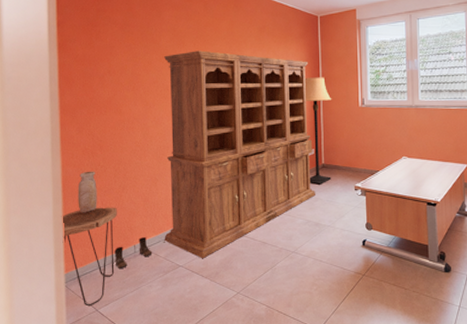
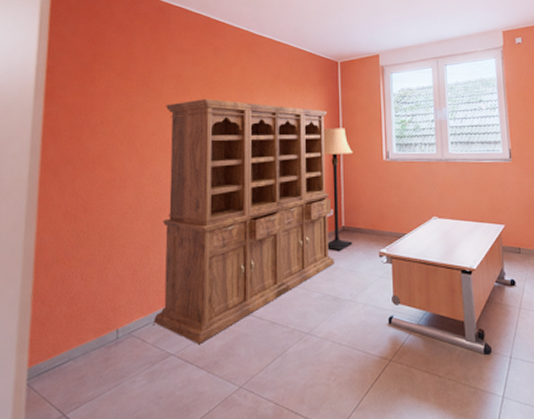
side table: present [61,207,117,307] -> none [28,282,99,411]
vase: present [77,171,97,213] -> none [52,238,77,291]
boots: present [114,236,153,270] -> none [91,318,139,361]

